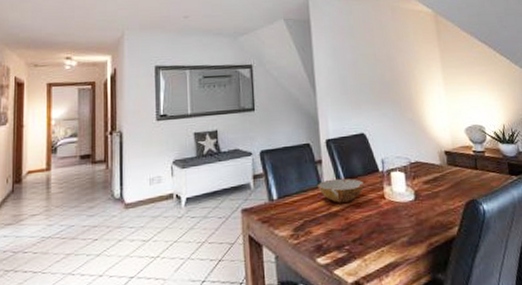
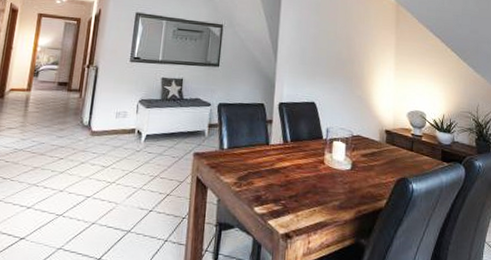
bowl: present [318,178,365,203] -> none [265,139,308,162]

